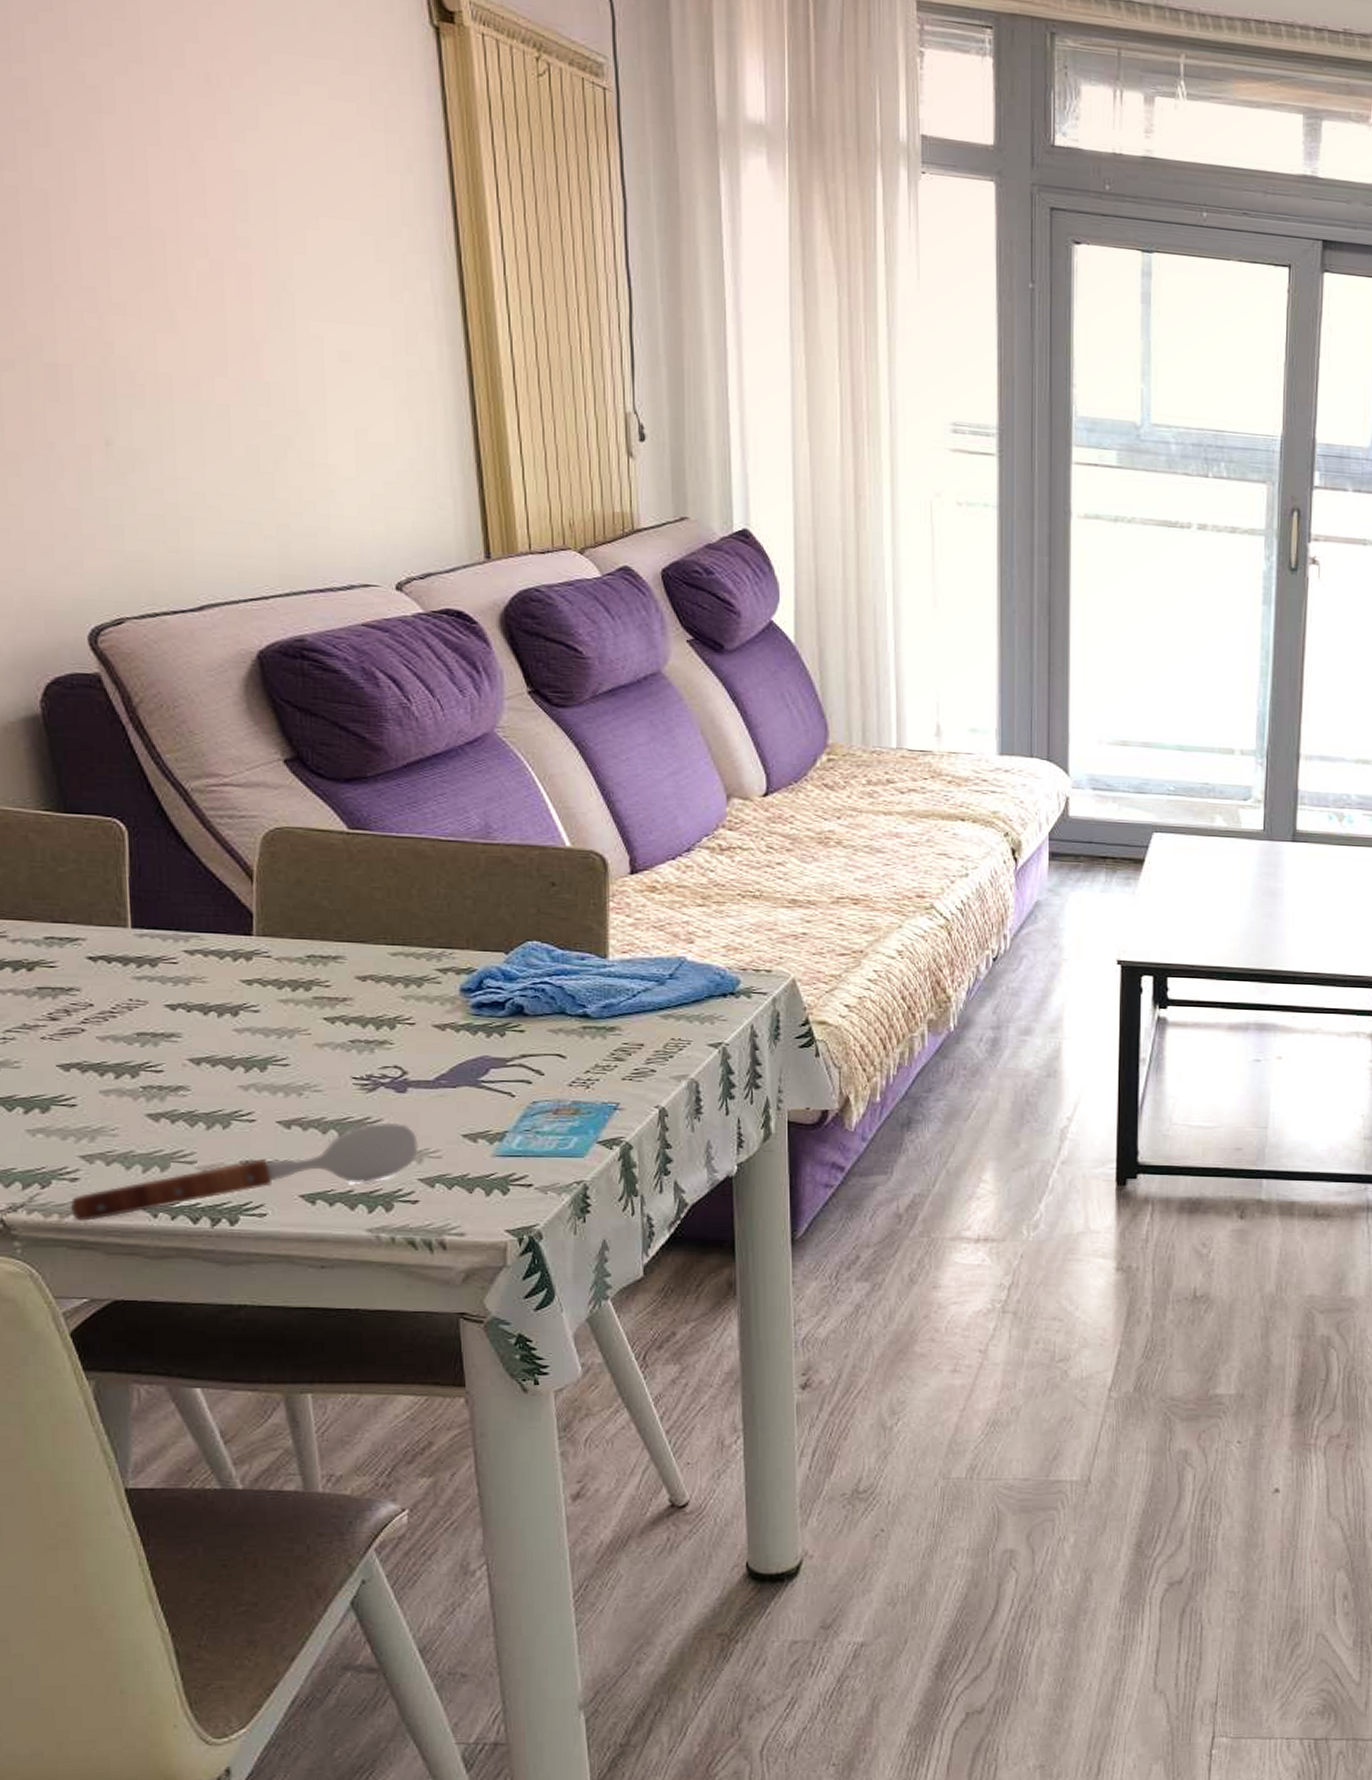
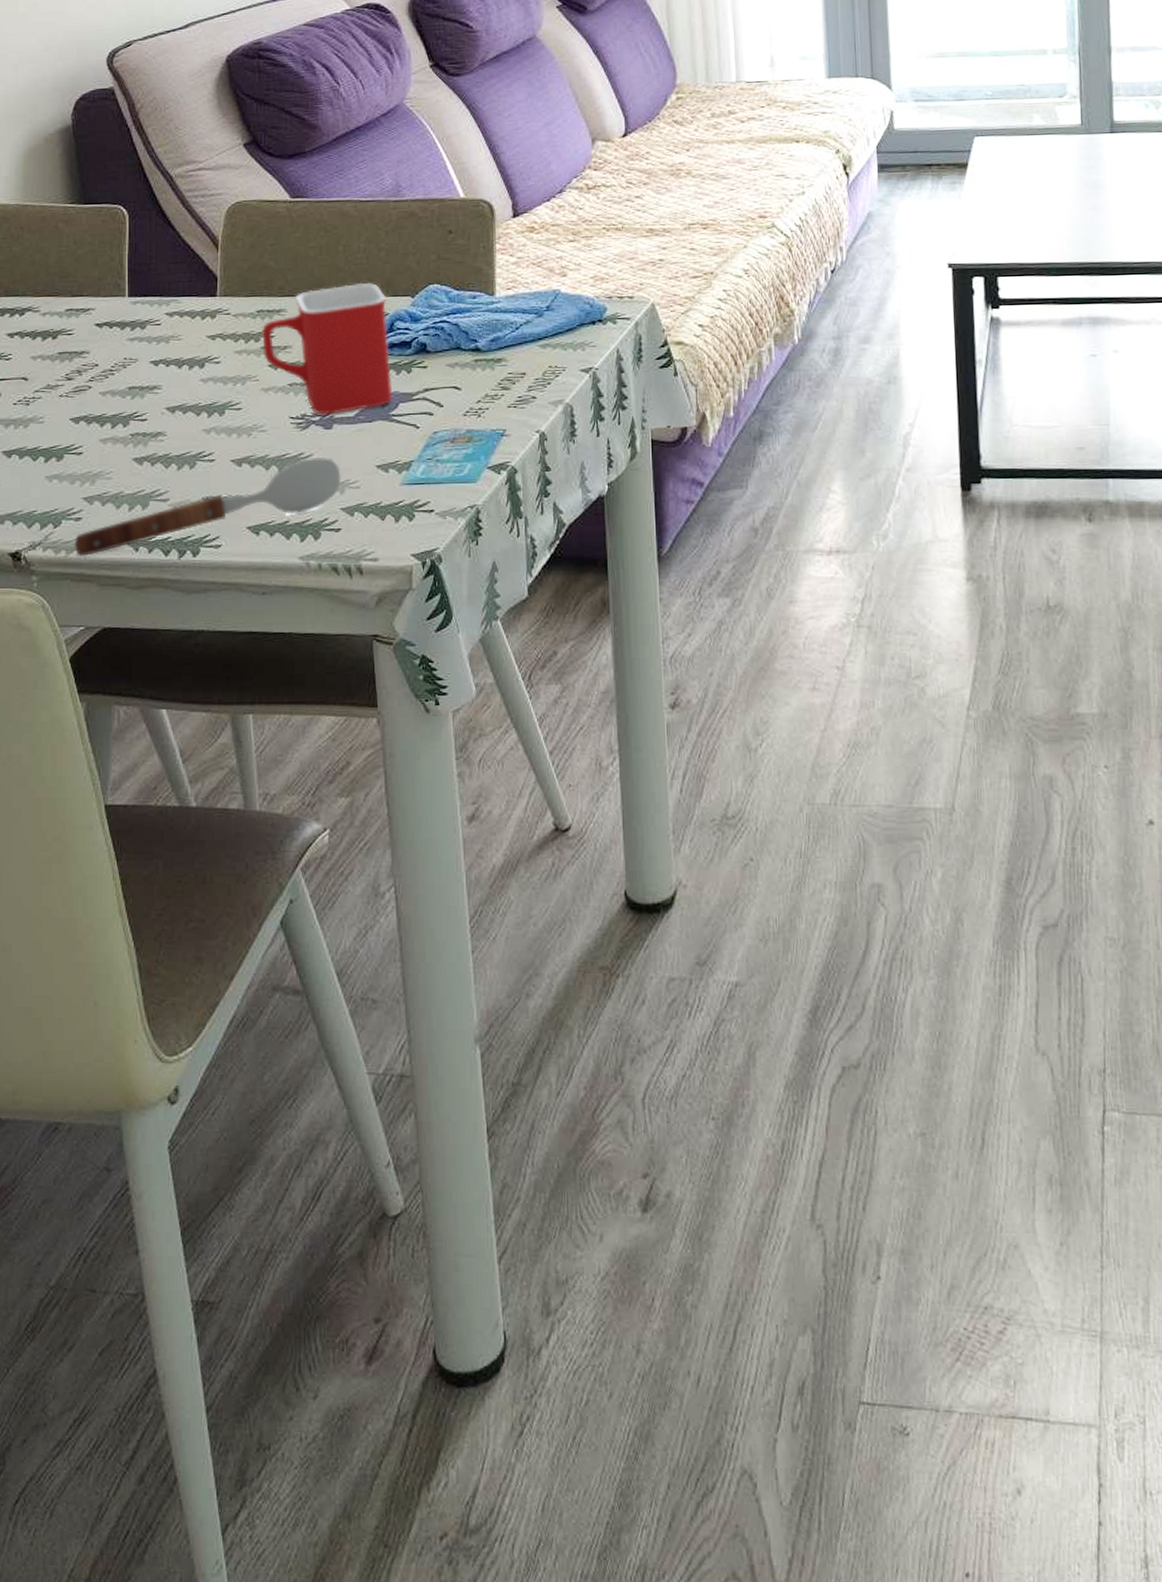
mug: none [314,932,482,1077] -> present [262,282,393,415]

